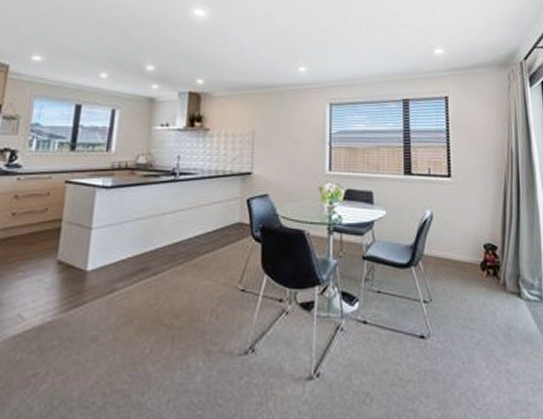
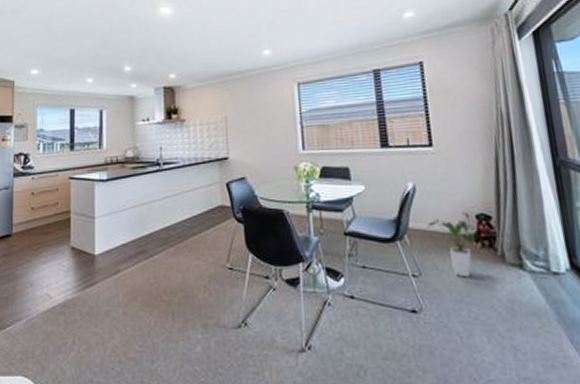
house plant: none [440,241,483,304] -> present [426,211,476,278]

